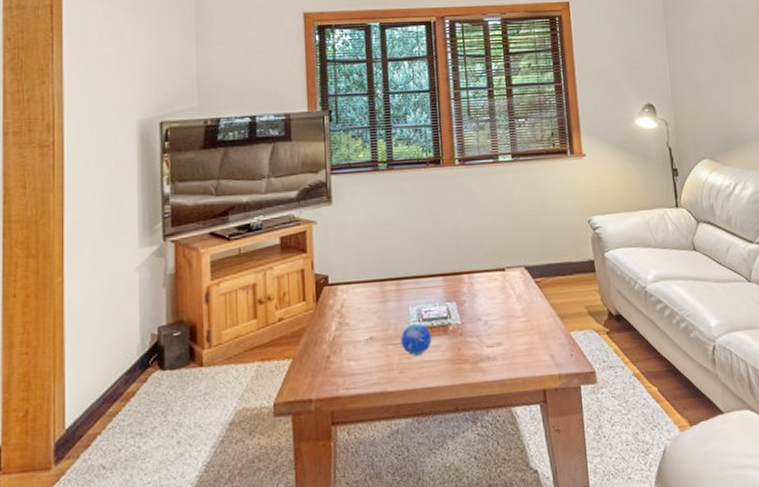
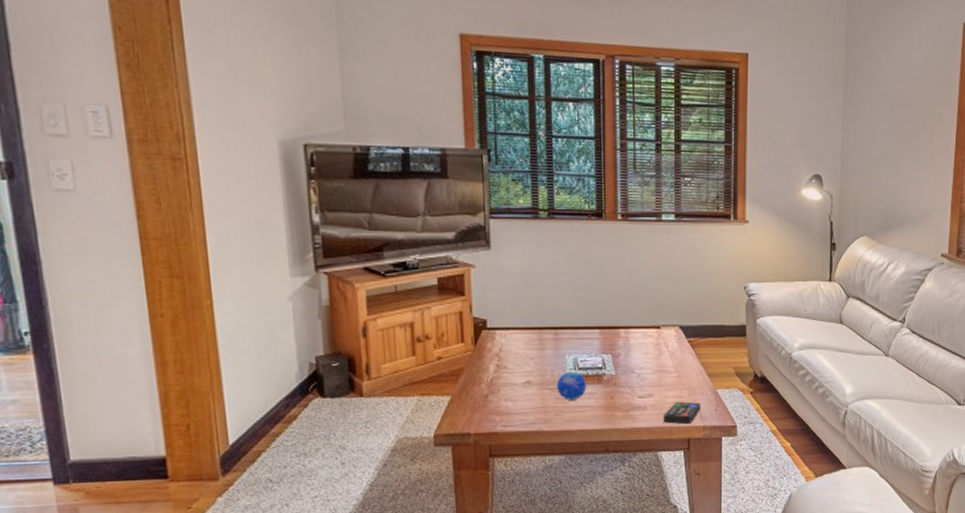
remote control: none [515,347,554,375] -> present [663,401,700,425]

